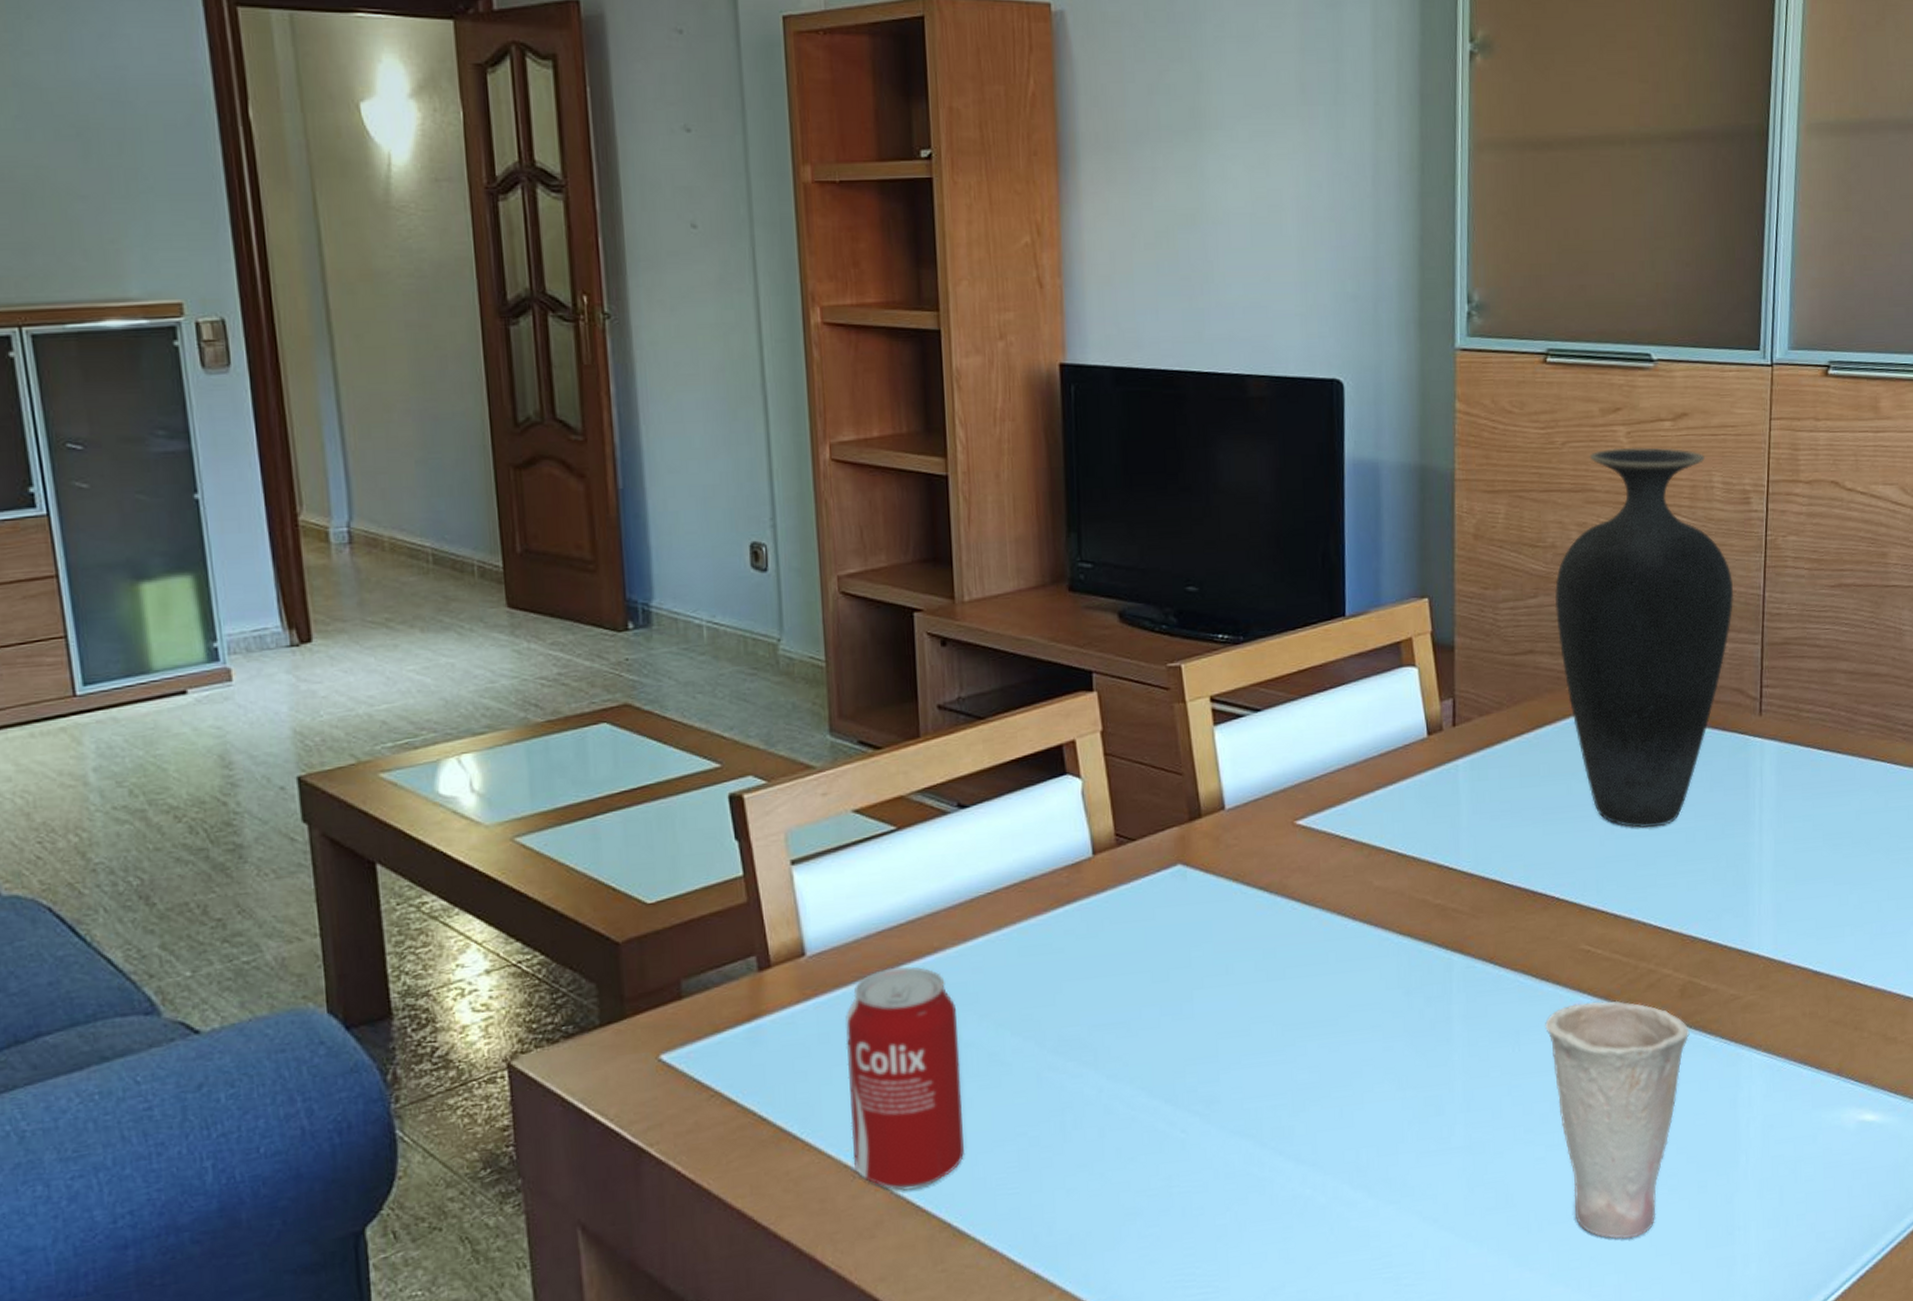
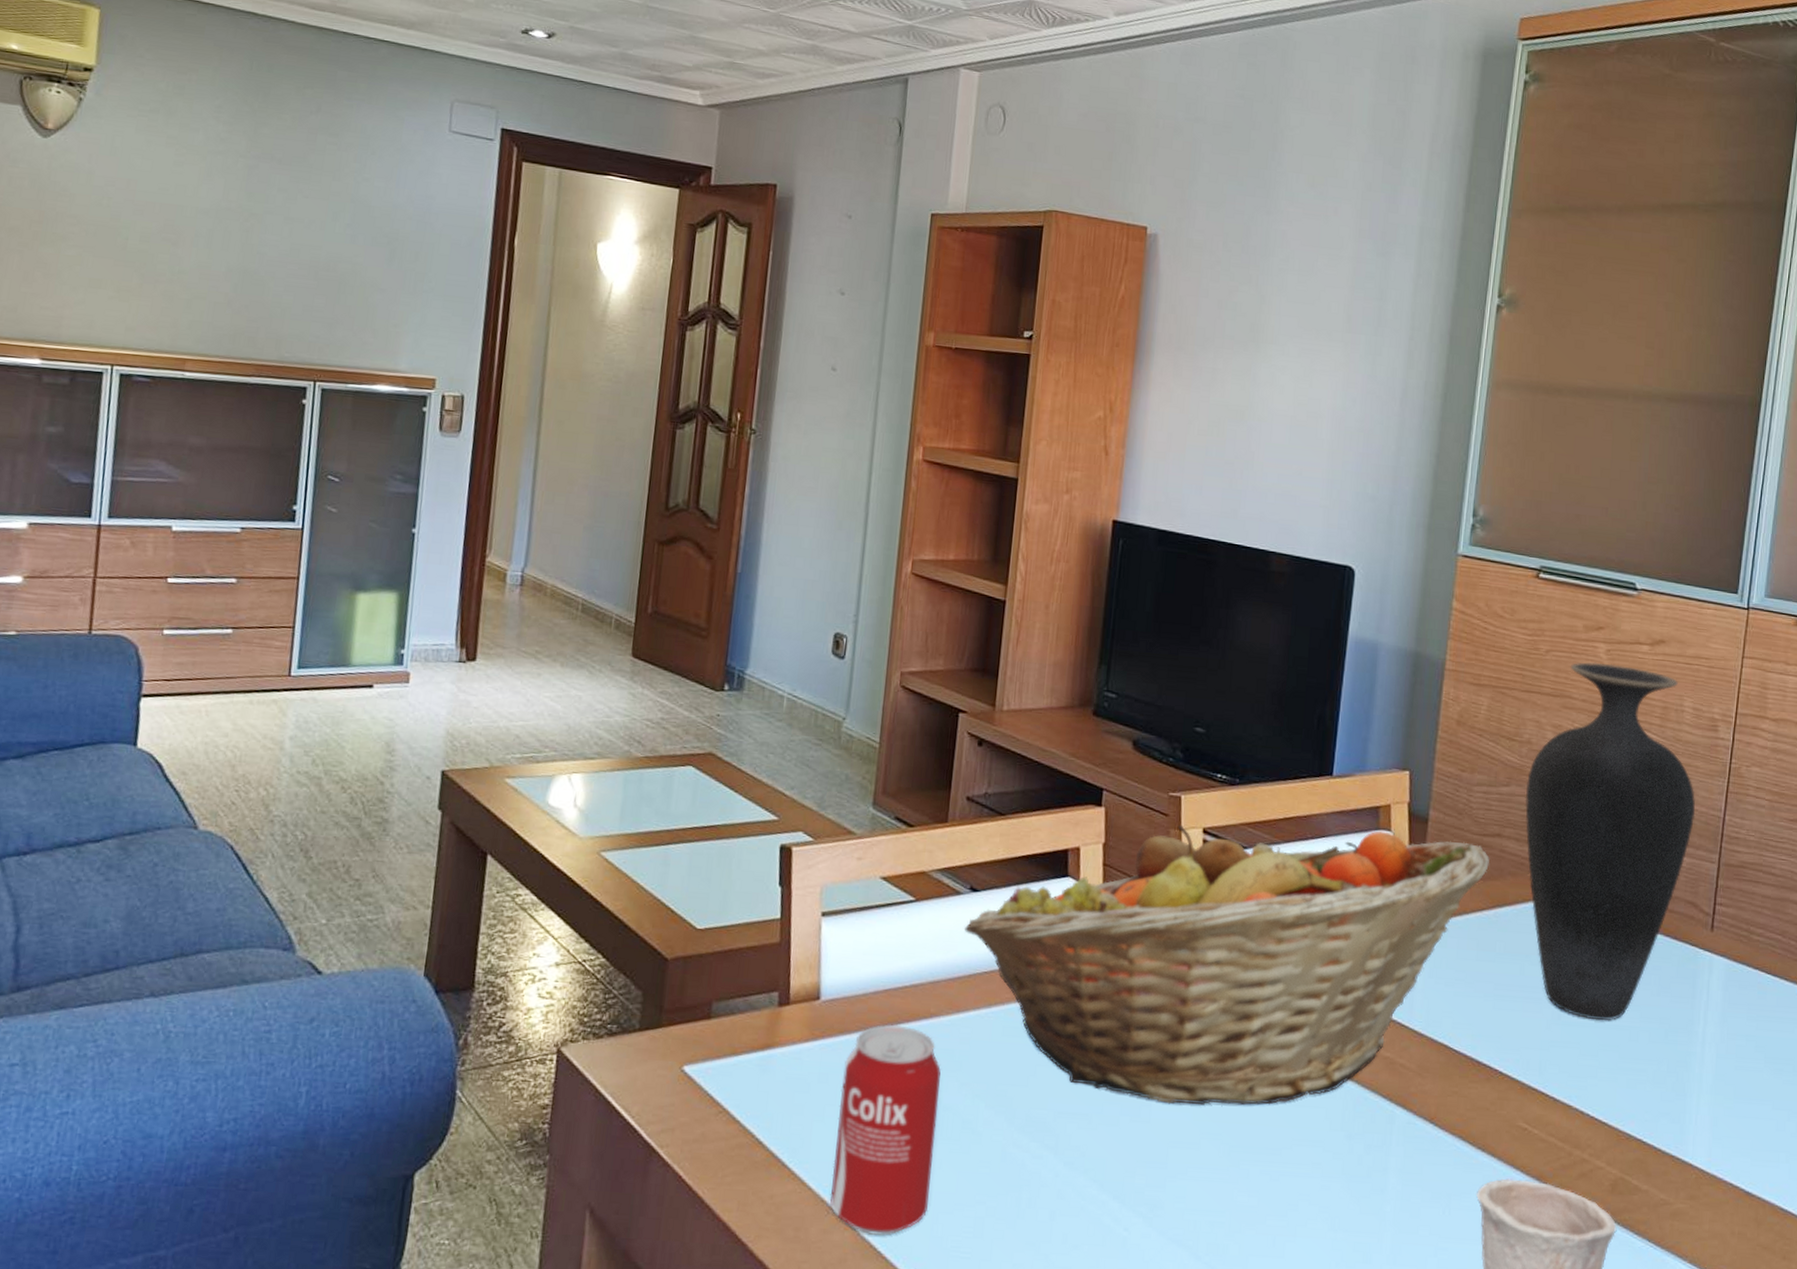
fruit basket: none [957,665,1524,995] -> present [964,824,1489,1106]

